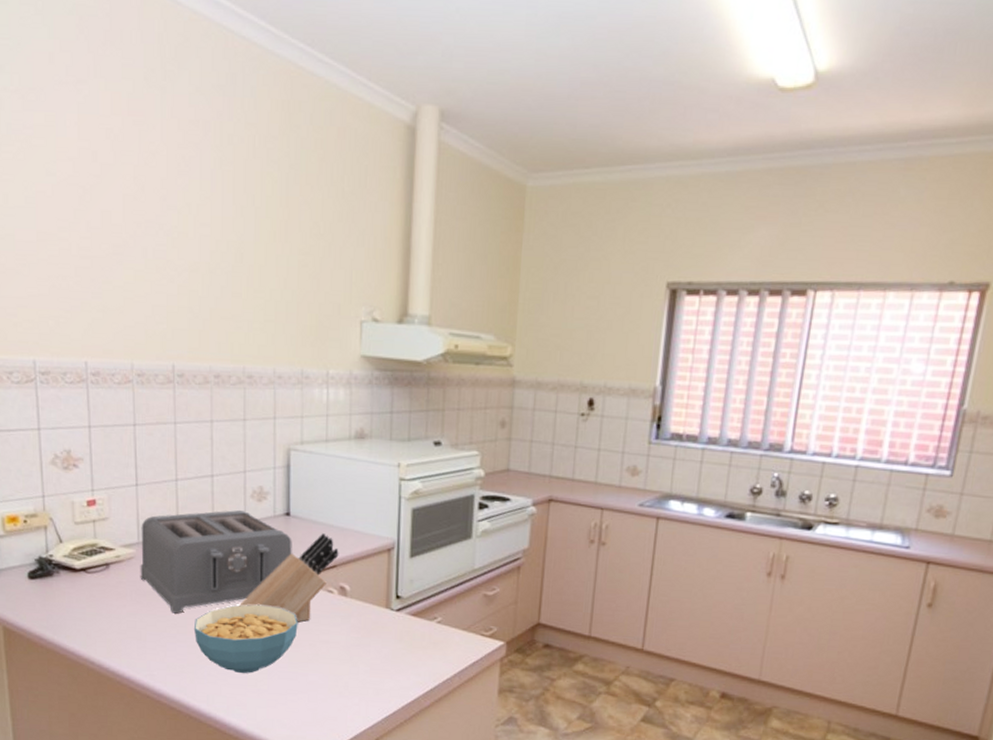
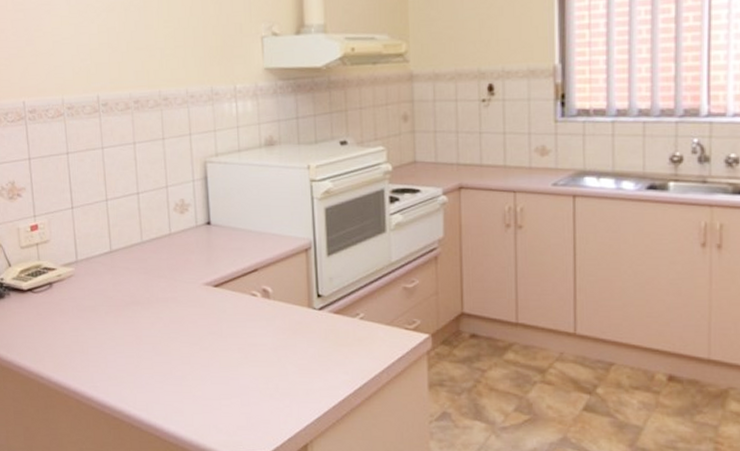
toaster: present [140,510,292,614] -> none [78,224,215,326]
cereal bowl: present [195,604,298,673] -> none [130,312,226,380]
knife block: present [238,533,339,622] -> none [169,239,259,327]

